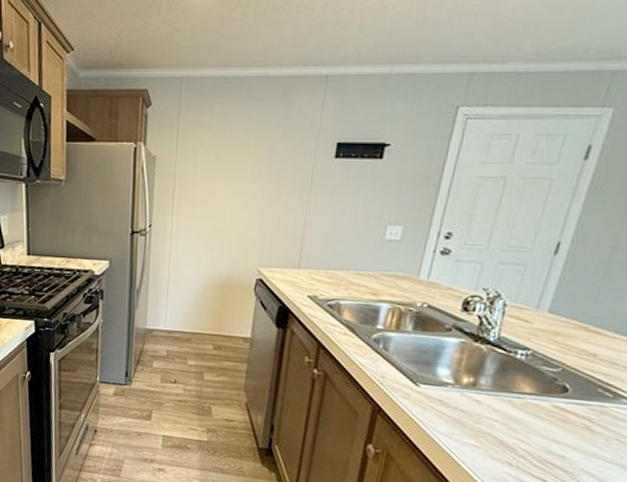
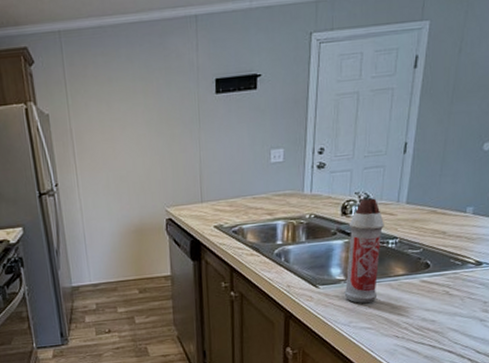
spray bottle: none [449,297,515,418] -> present [344,198,384,304]

